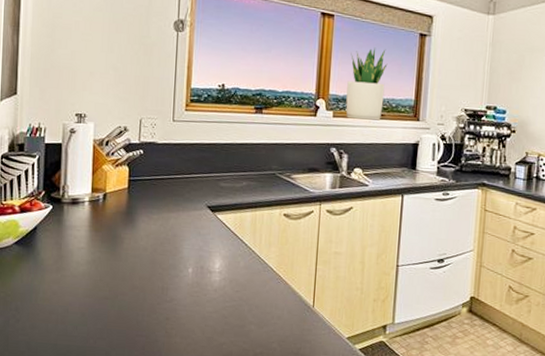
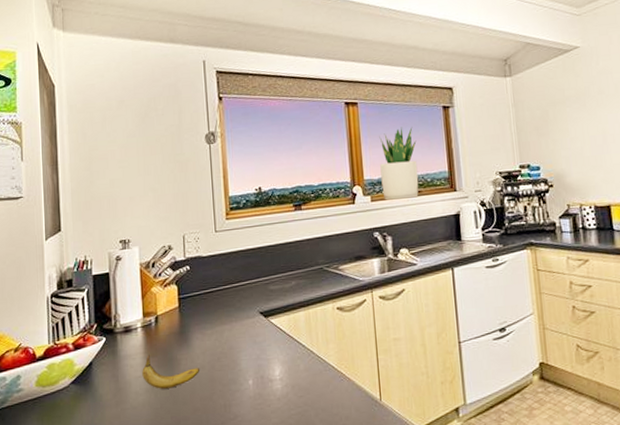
banana: none [85,228,143,264] -> present [142,354,200,389]

